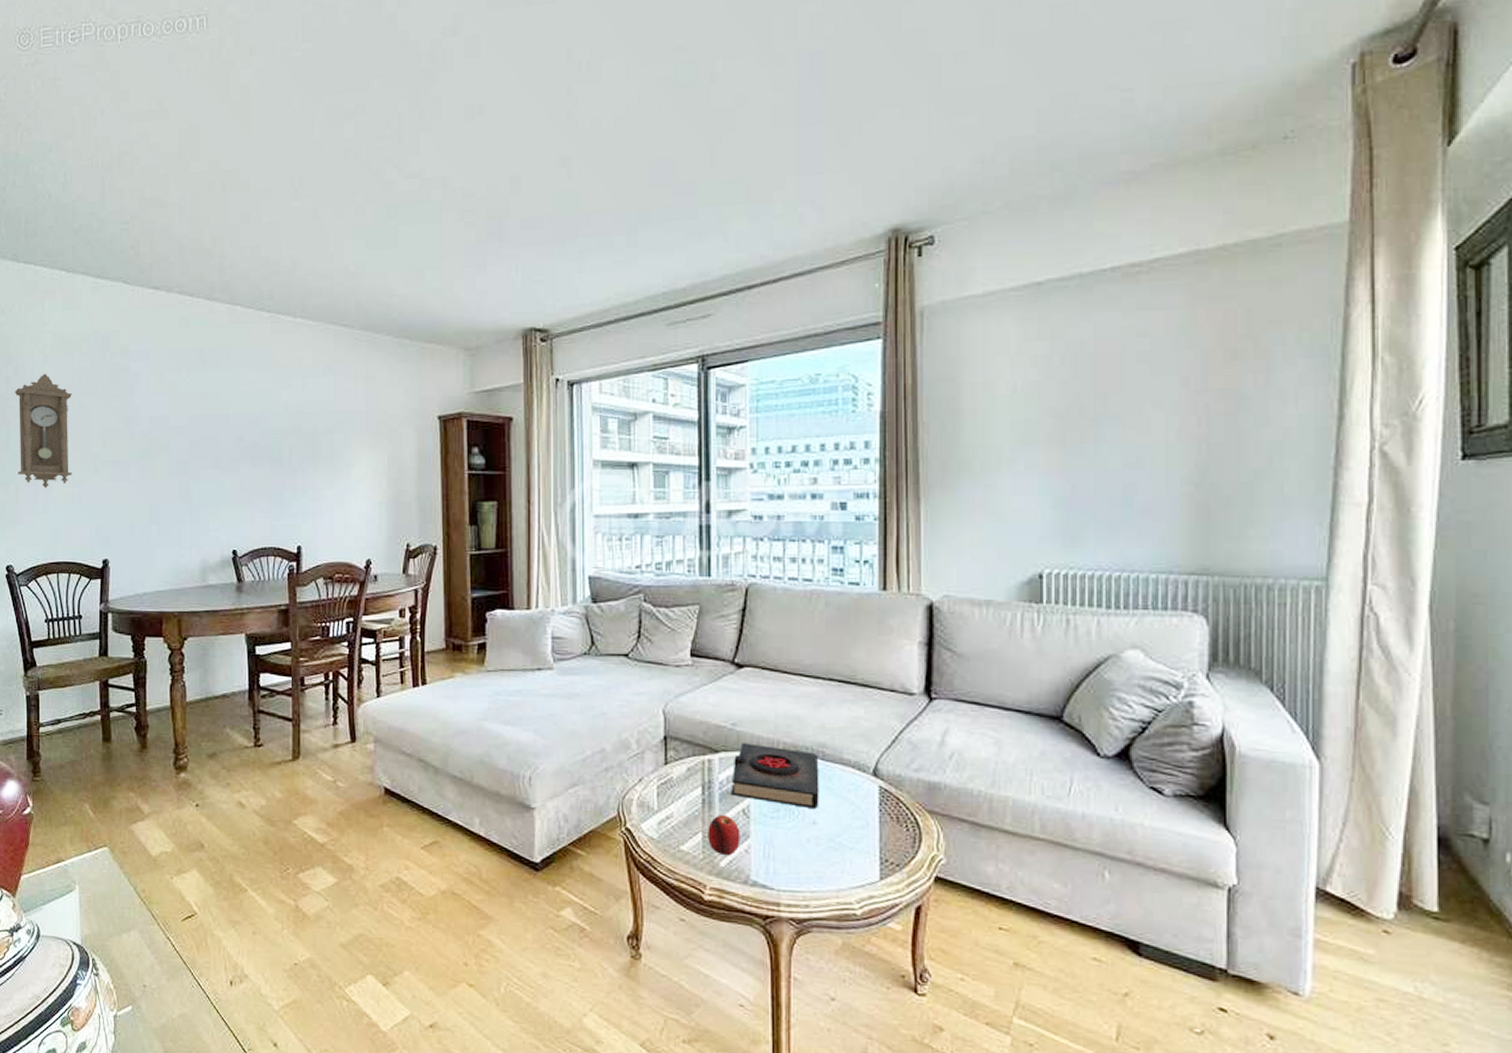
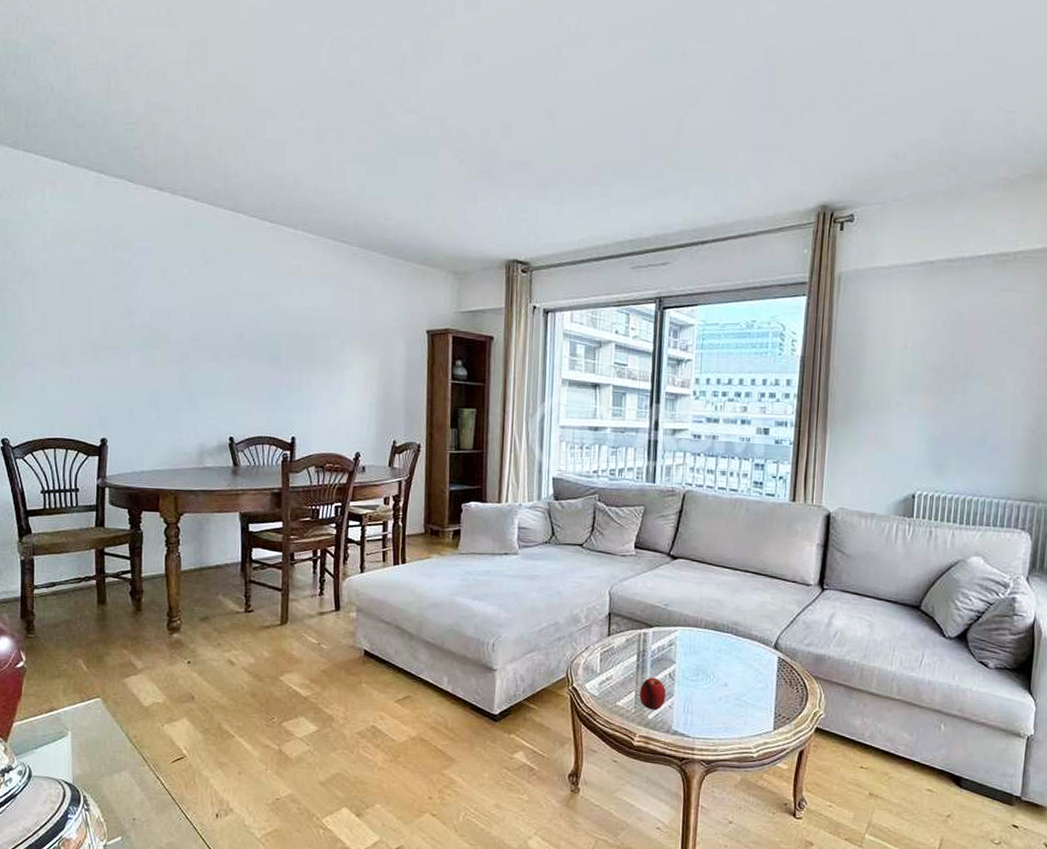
pendulum clock: present [14,374,73,489] -> none [12,260,73,369]
book: present [731,743,819,810] -> none [660,620,732,675]

